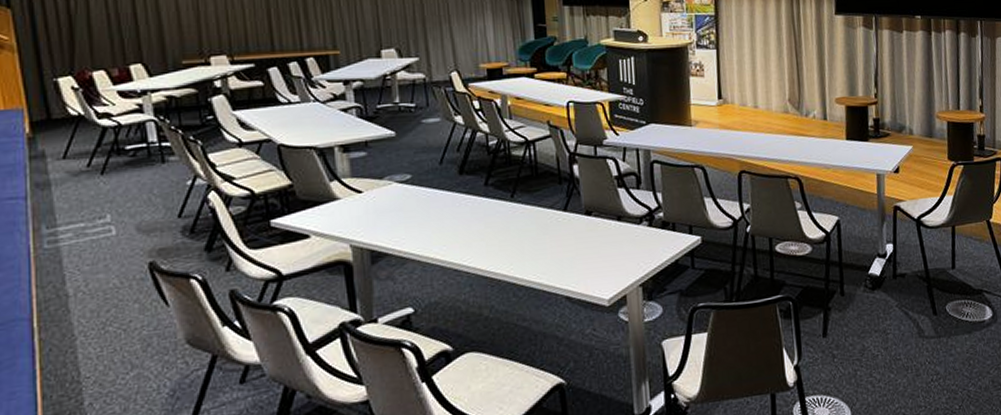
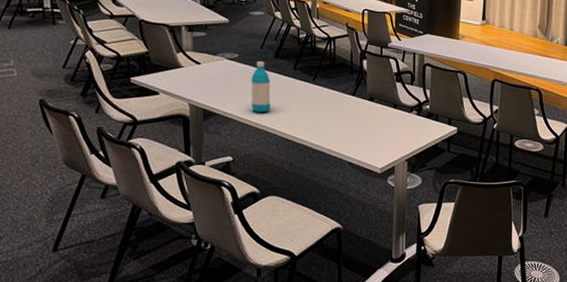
water bottle: none [430,180,459,247] -> present [251,61,271,113]

